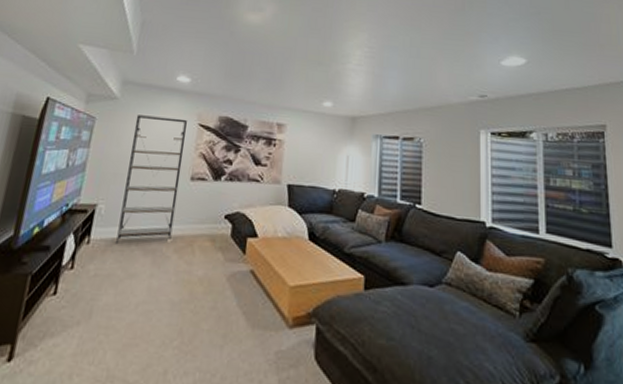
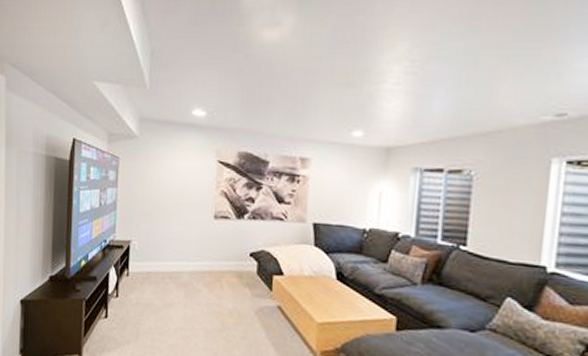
shelving unit: present [116,115,187,245] -> none [151,153,206,278]

